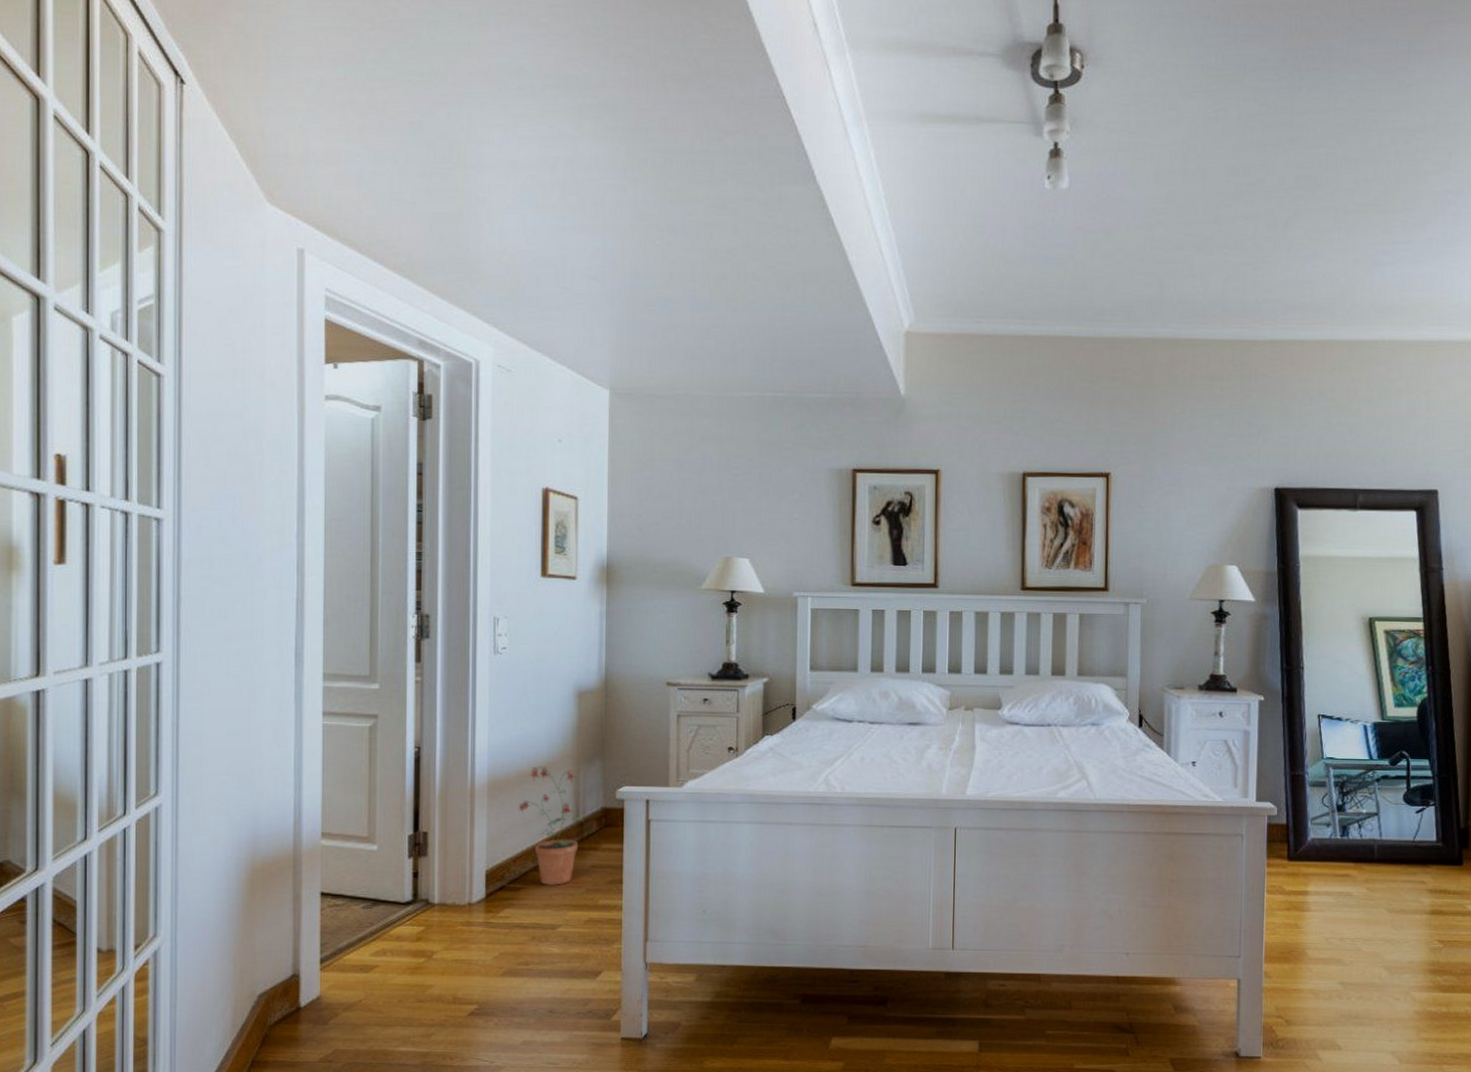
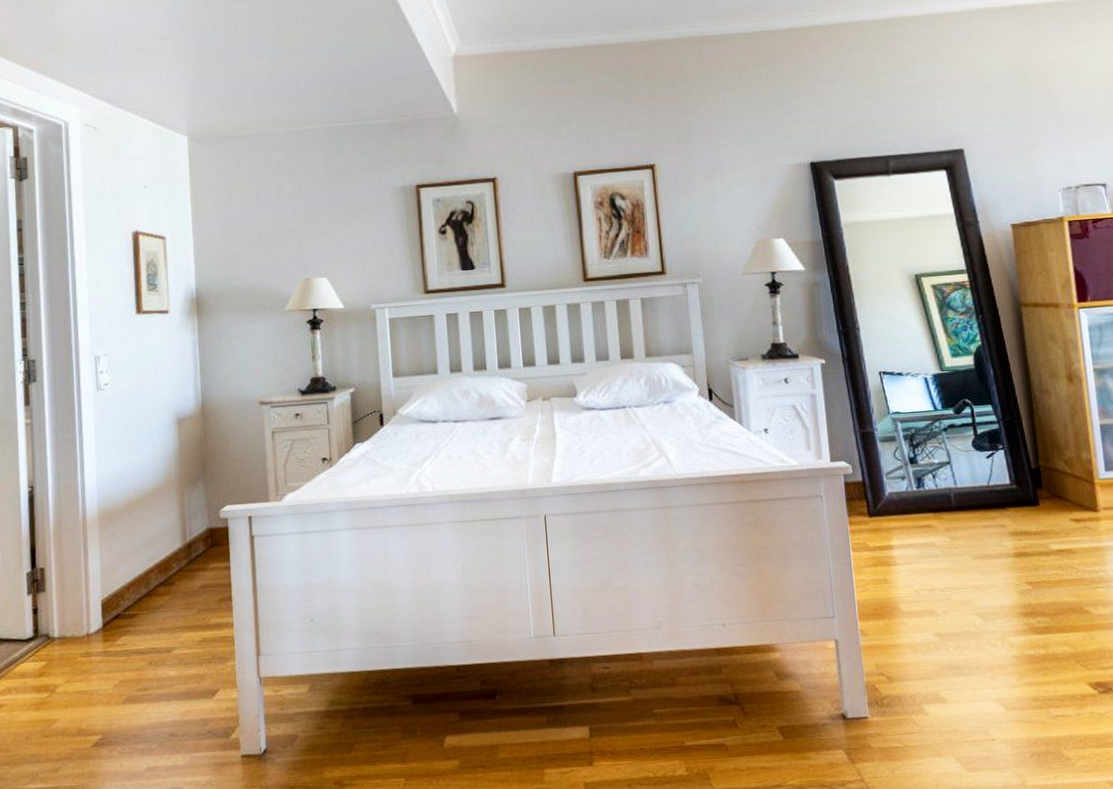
potted plant: present [518,766,584,885] -> none [128,493,191,610]

